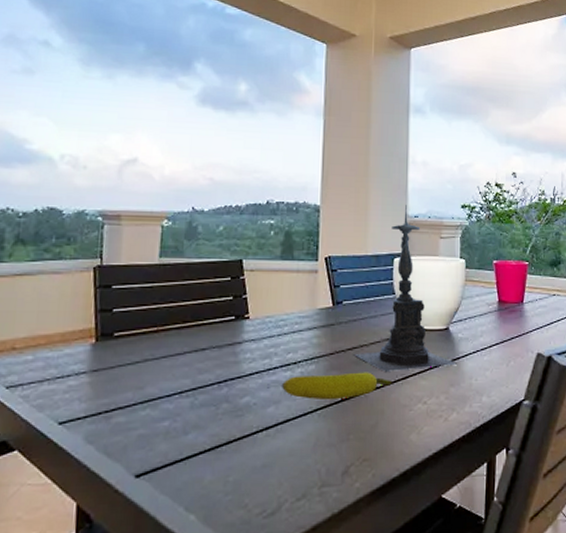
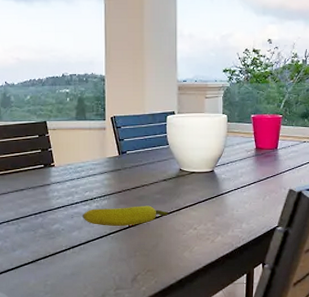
candle holder: present [354,205,458,373] -> none [137,72,222,206]

